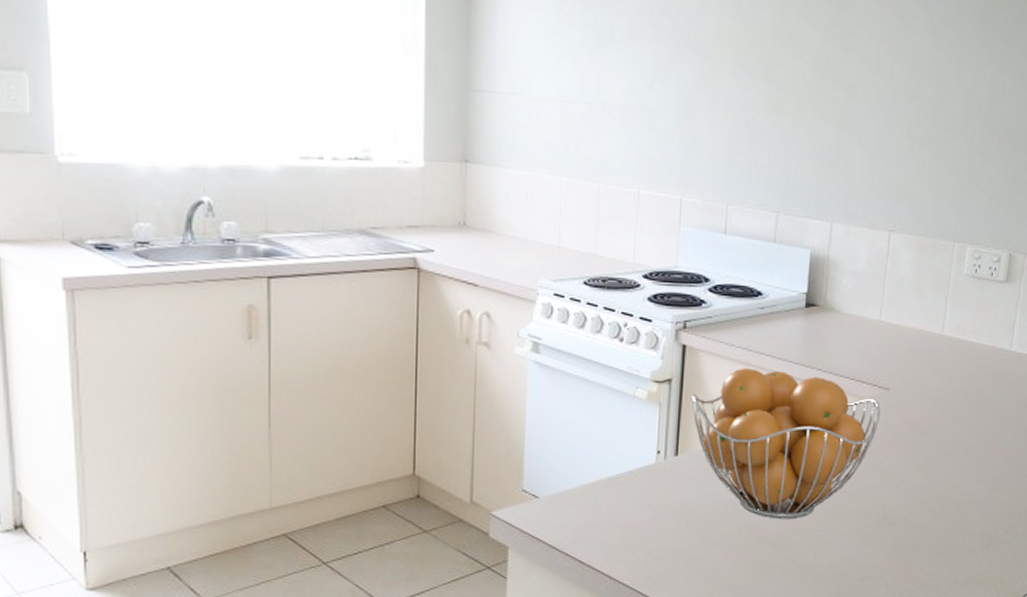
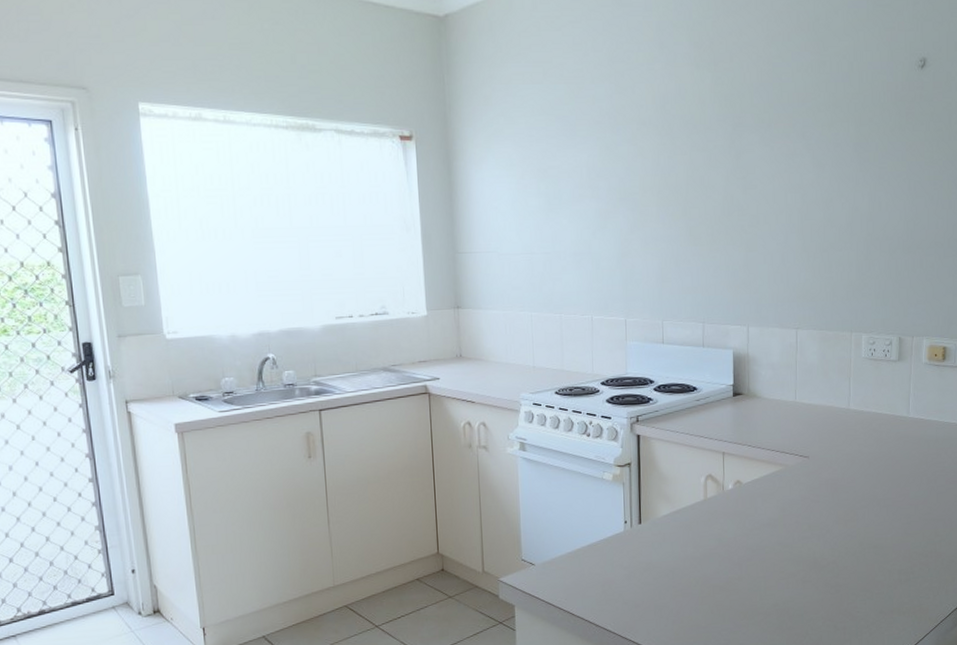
fruit basket: present [691,368,881,519] -> none [648,449,804,570]

